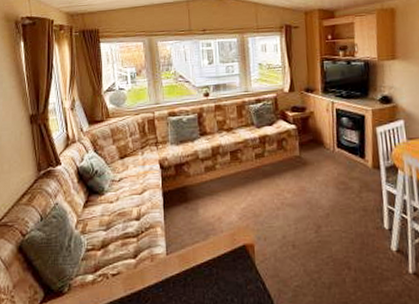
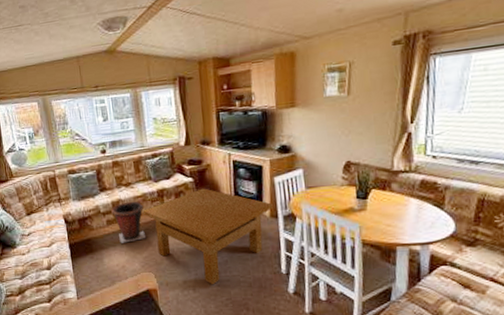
waste bin: none [210,147,246,192] -> present [111,201,147,243]
table: none [243,136,376,241] -> present [142,188,274,285]

